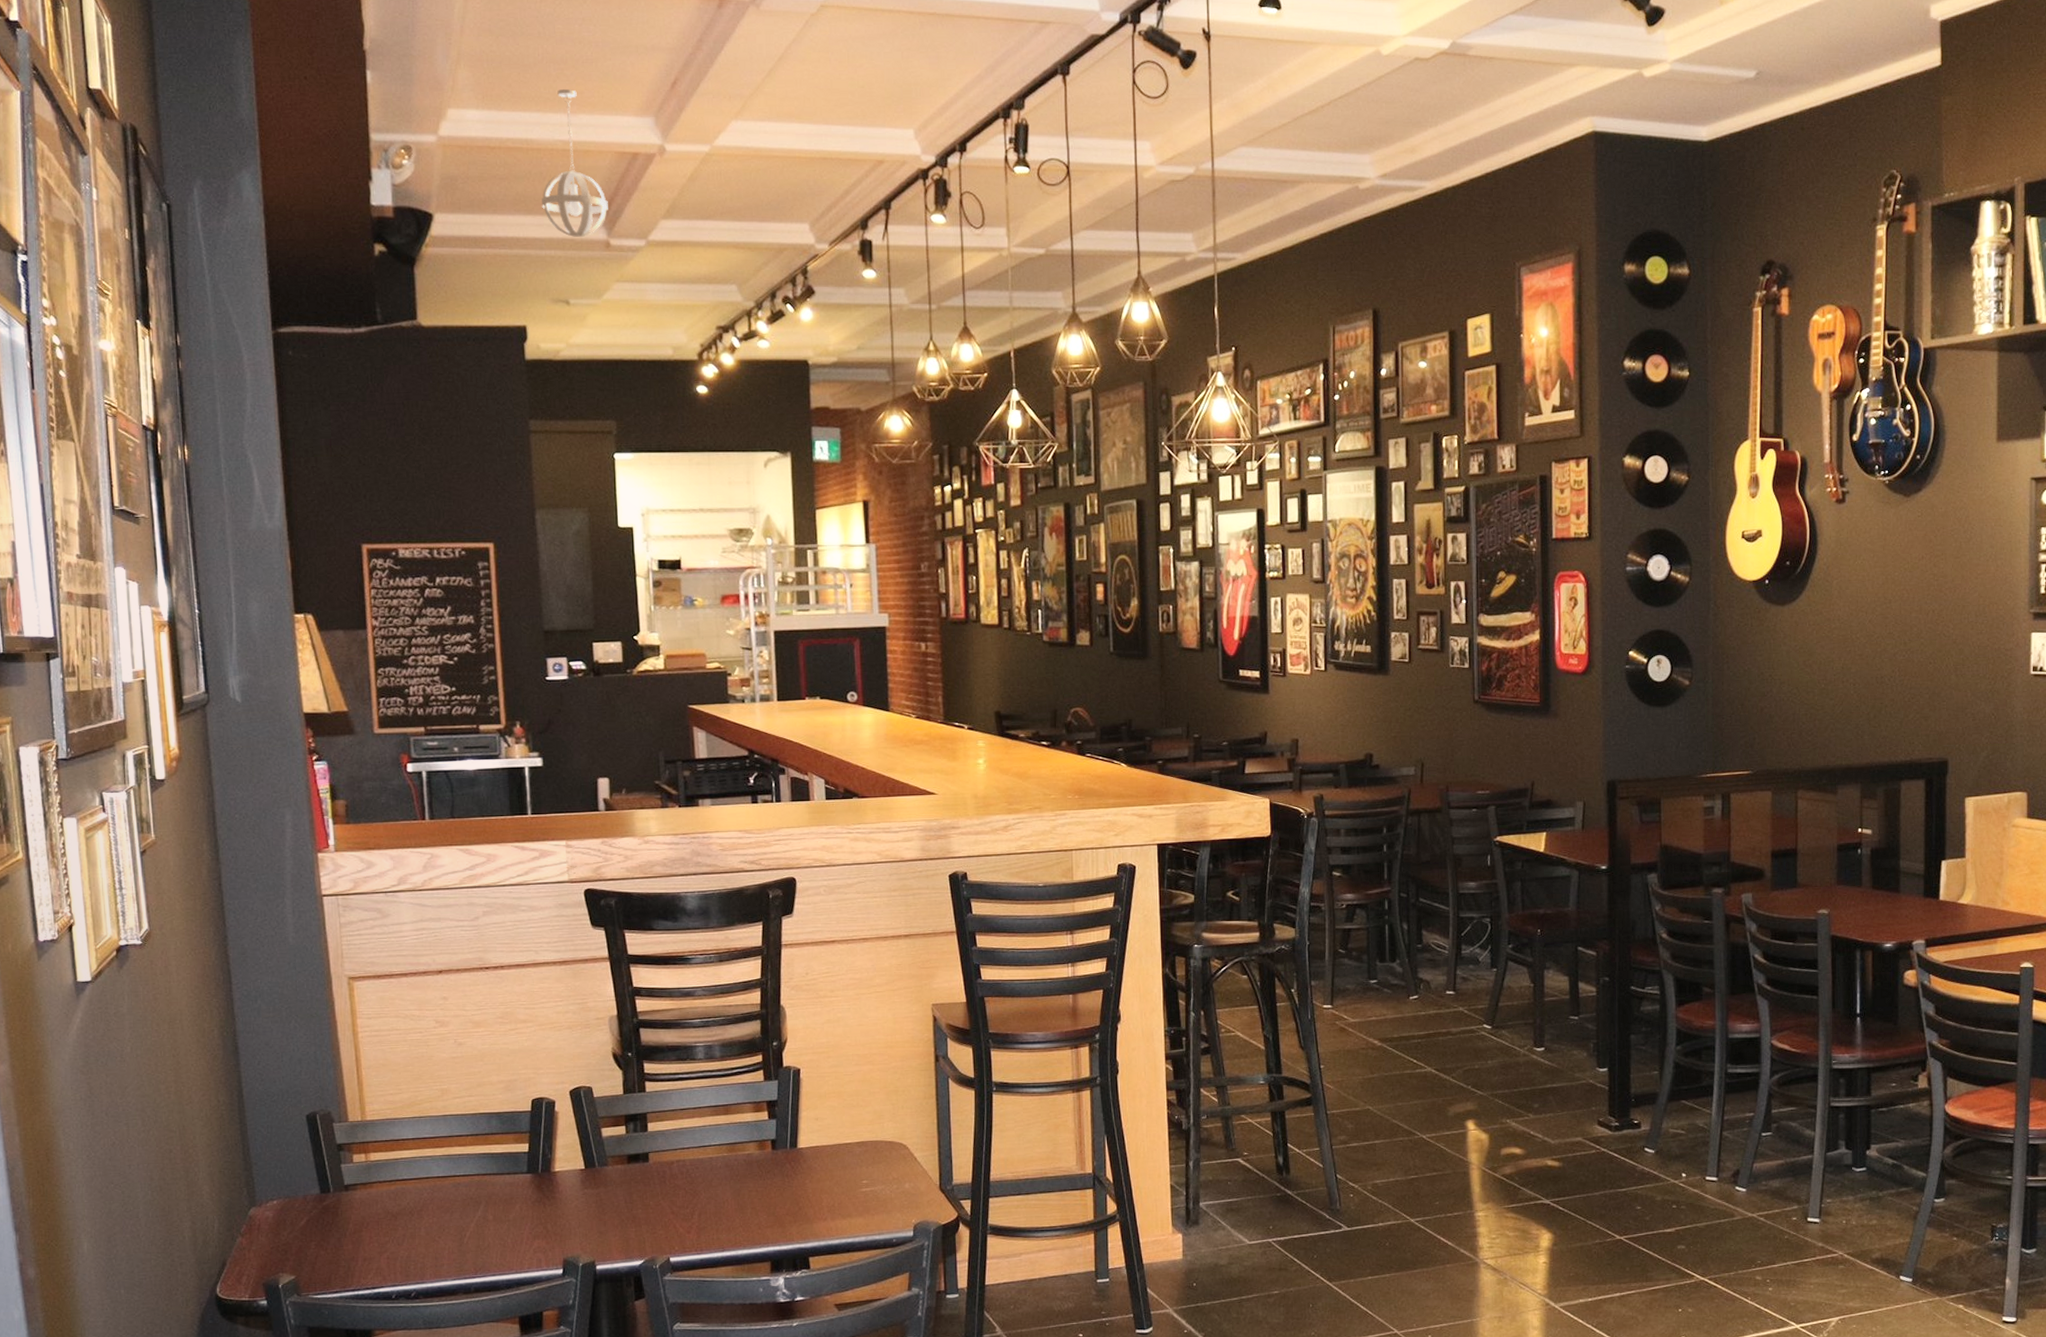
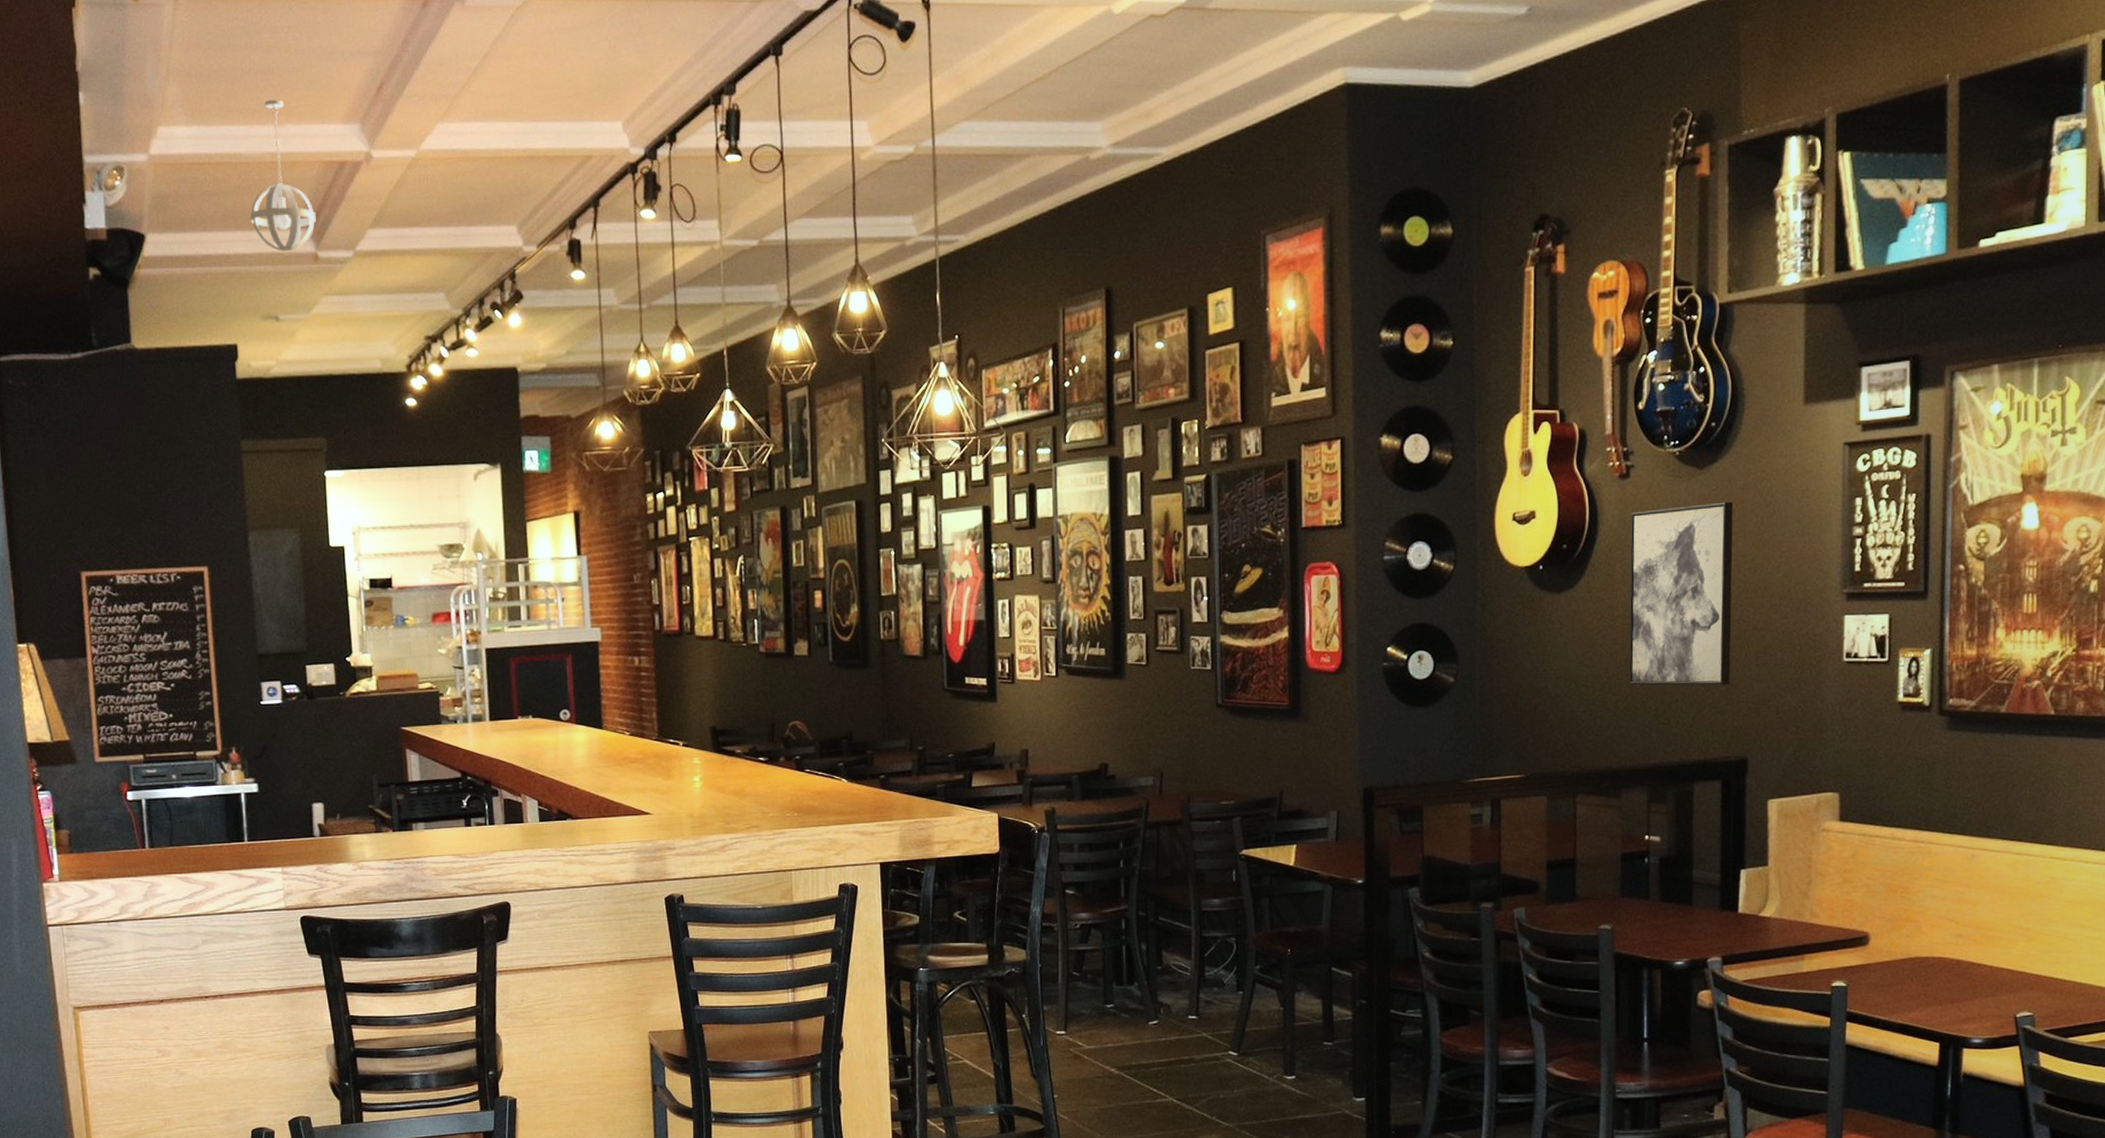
wall art: none [1844,527,1936,693] -> present [1628,501,1733,686]

